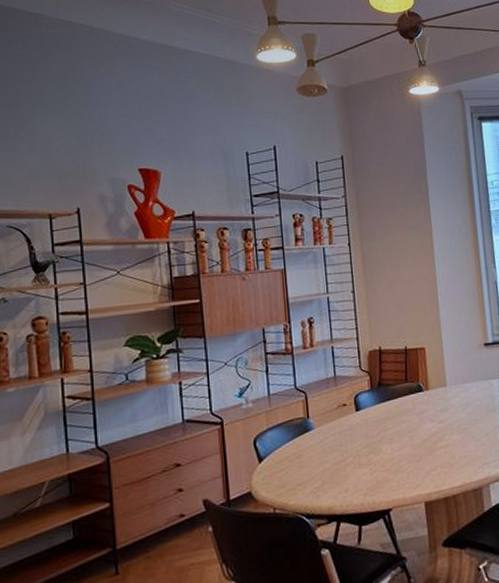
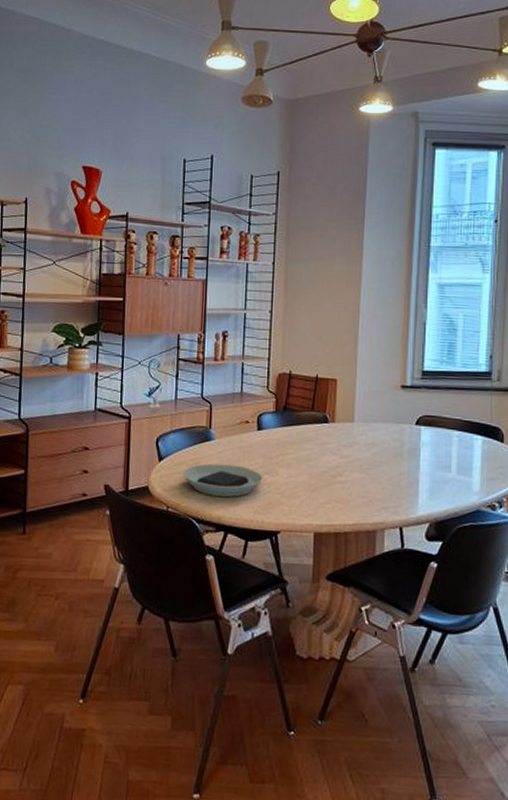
plate: none [286,450,368,488] -> present [183,463,263,497]

